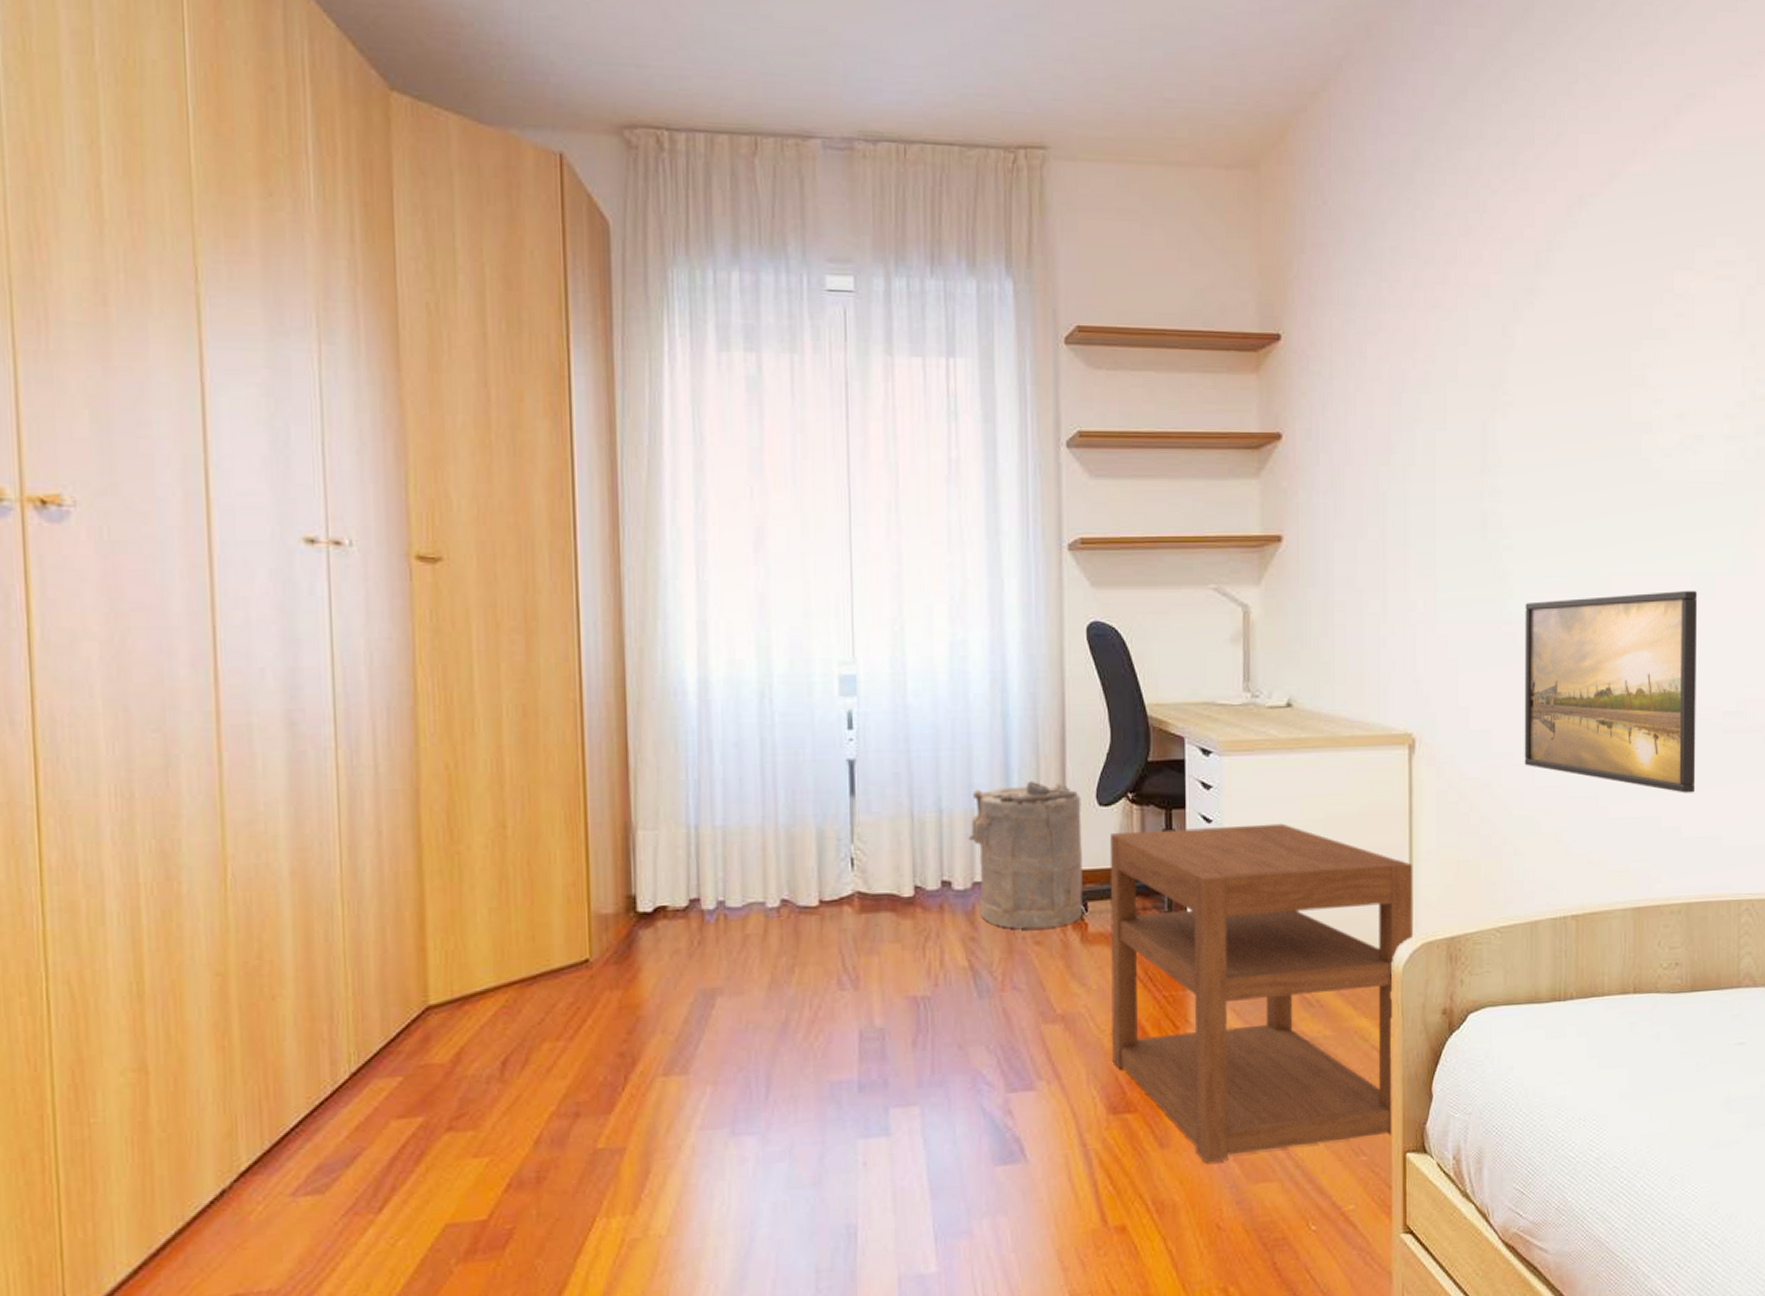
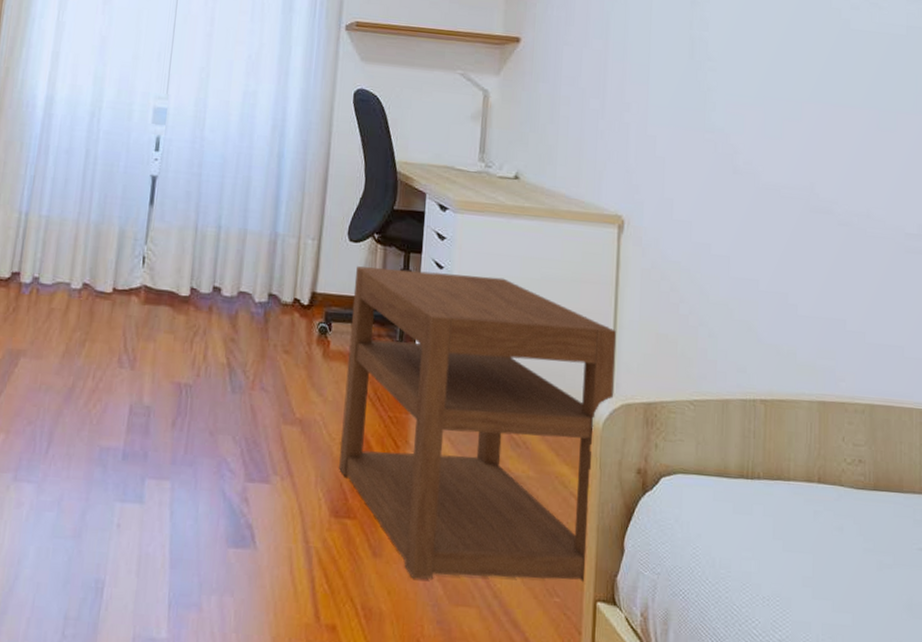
laundry hamper: present [968,780,1083,929] -> none [239,212,335,341]
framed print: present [1524,590,1698,793] -> none [721,117,882,303]

